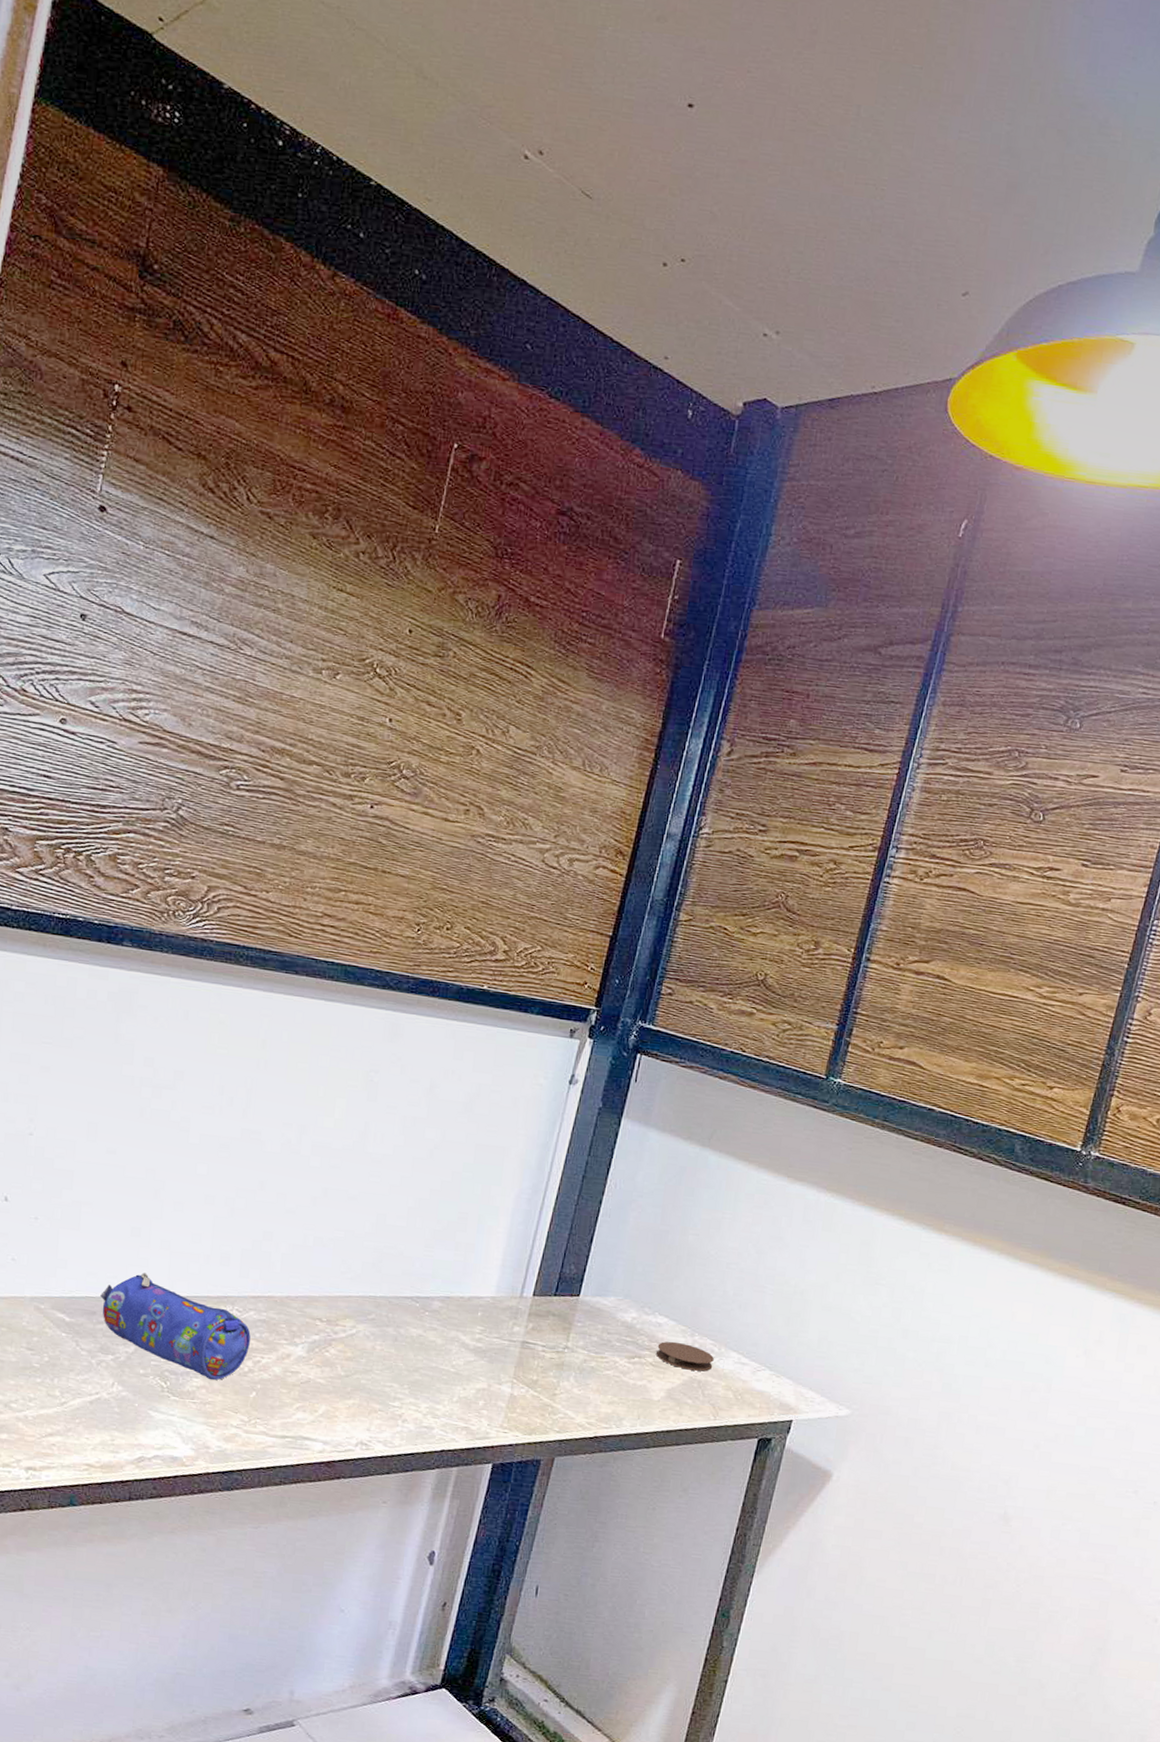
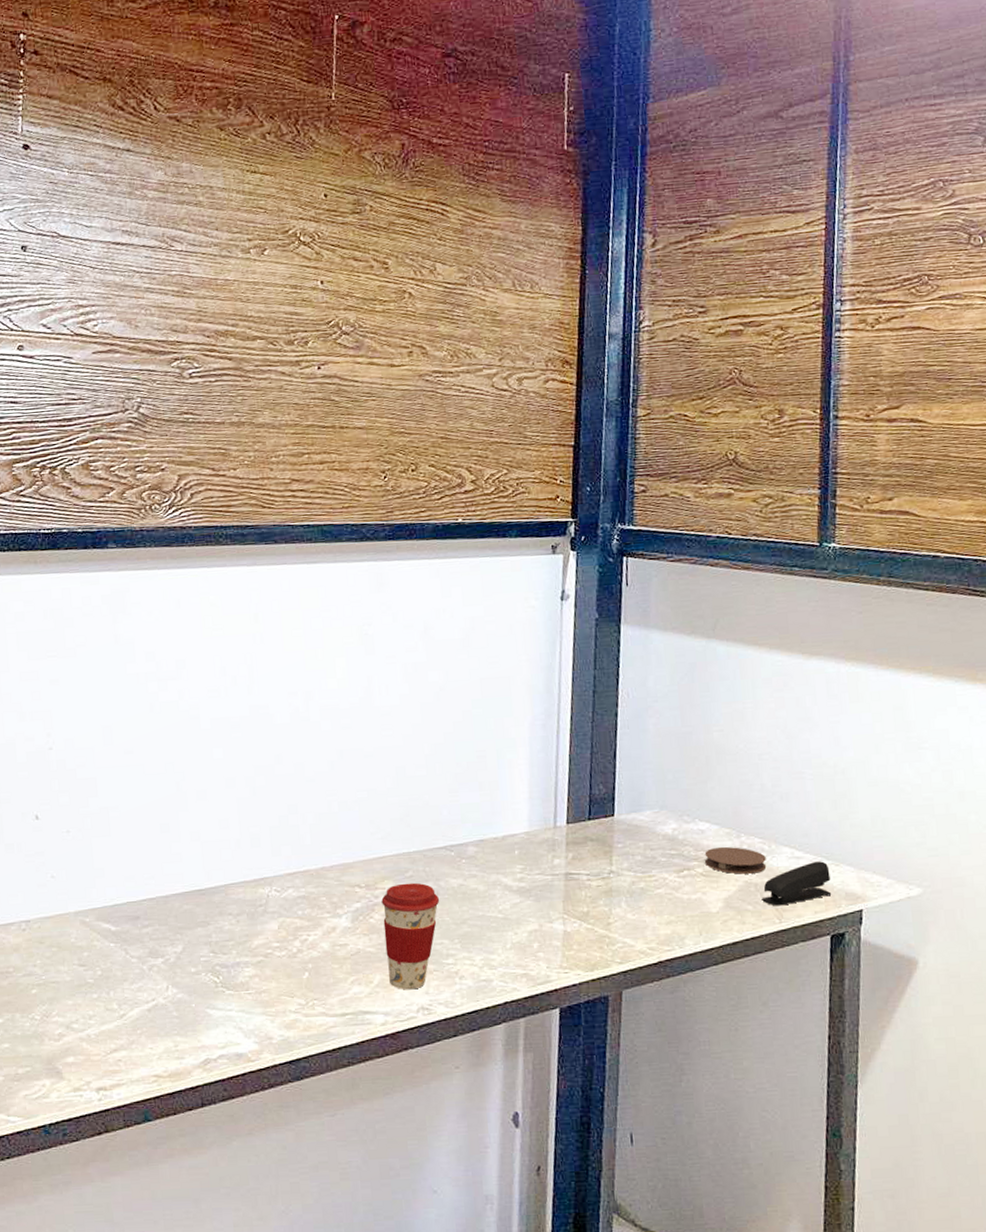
pencil case: present [100,1272,251,1380] -> none [141,868,294,967]
coffee cup: none [334,1324,397,1425] -> present [381,882,440,990]
stapler: none [702,1370,770,1405] -> present [761,861,832,906]

